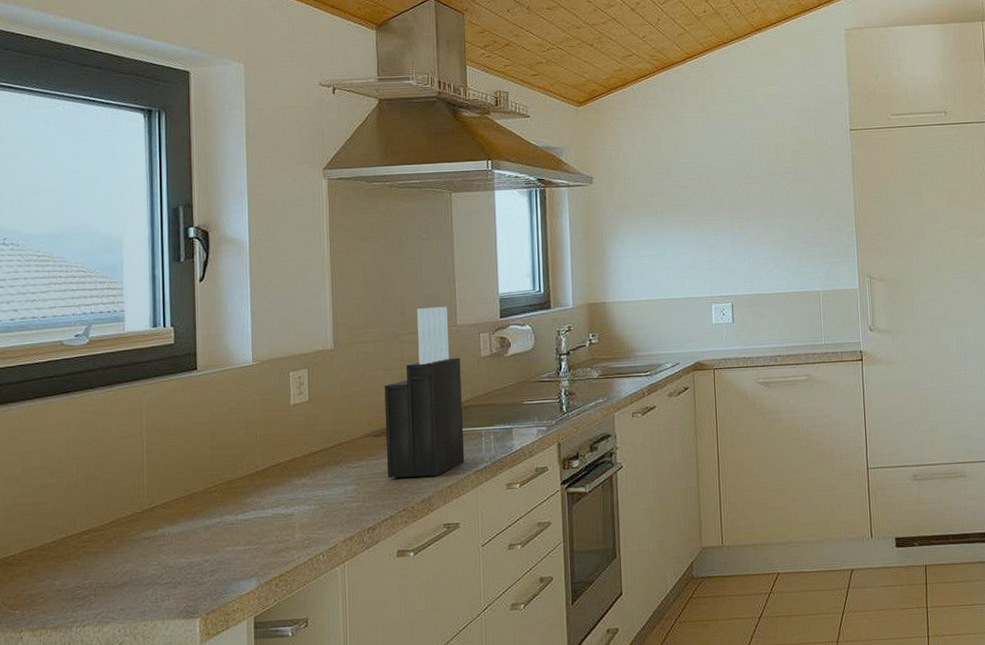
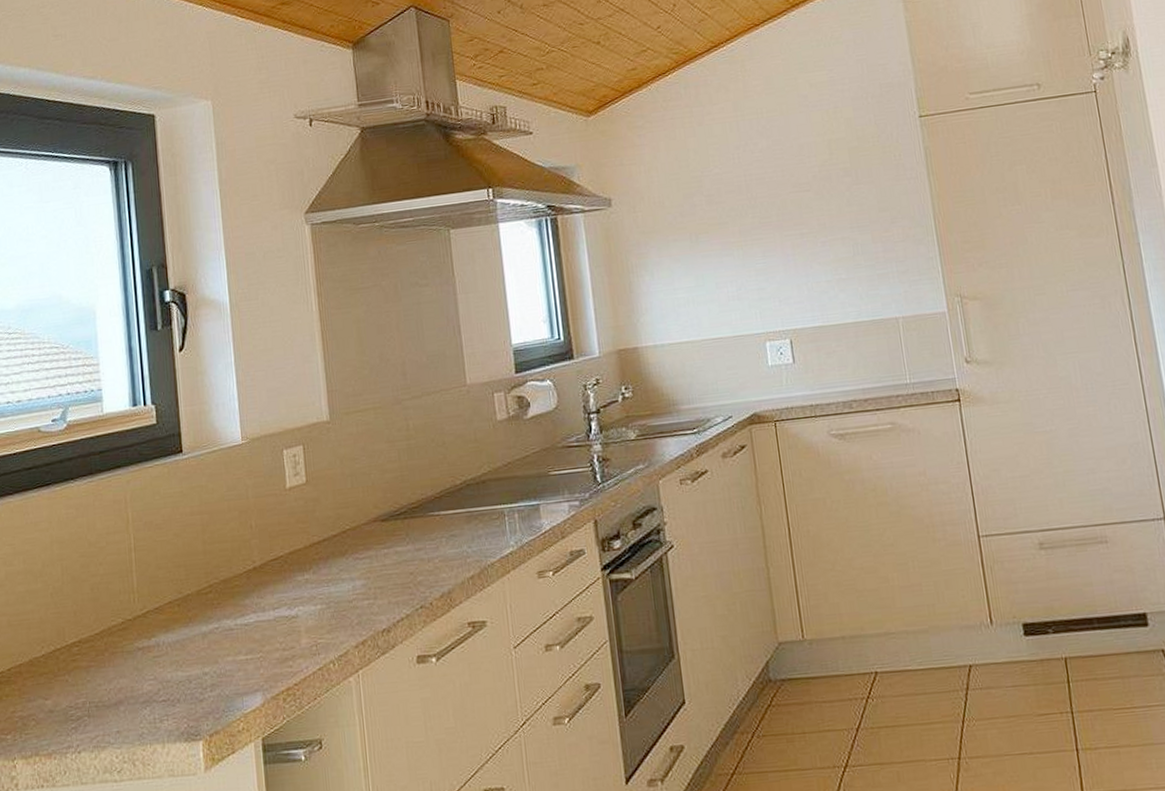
knife block: present [384,306,465,478] -> none [389,363,487,570]

